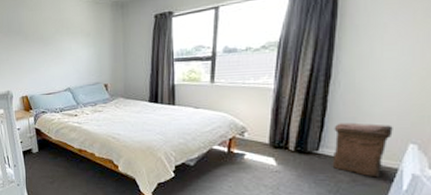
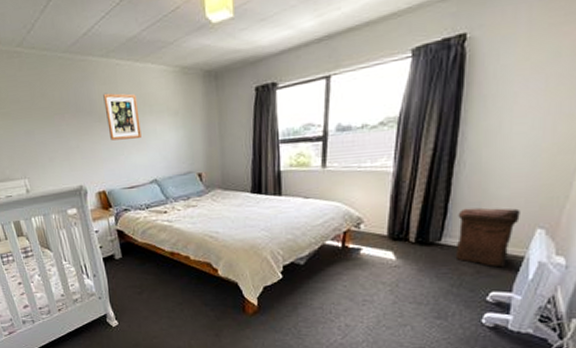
wall art: none [30,17,59,55] -> present [103,93,141,141]

